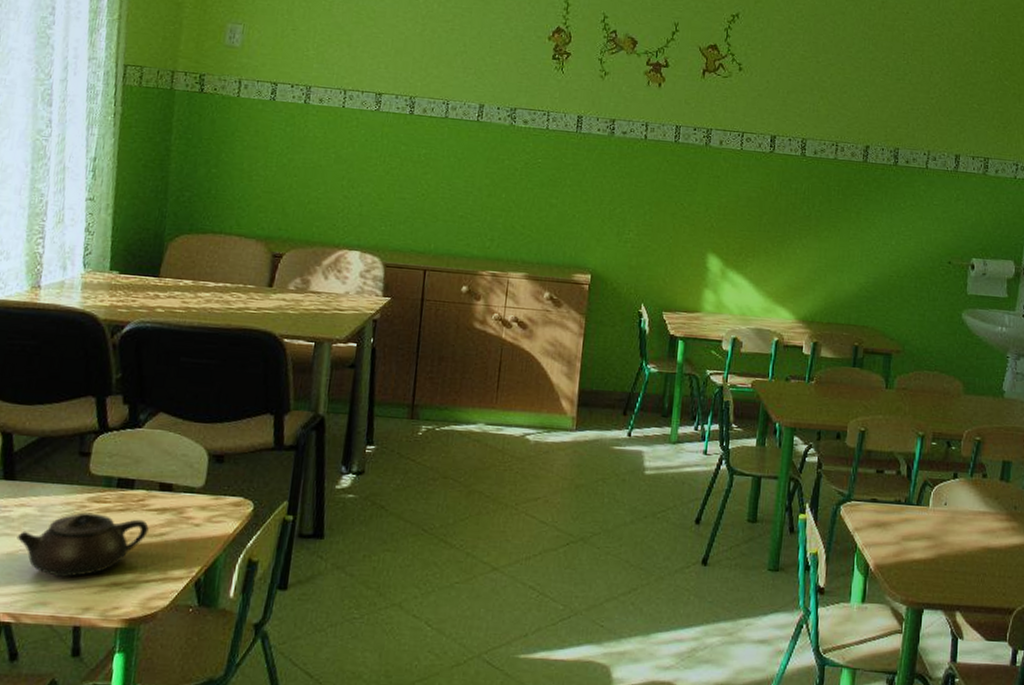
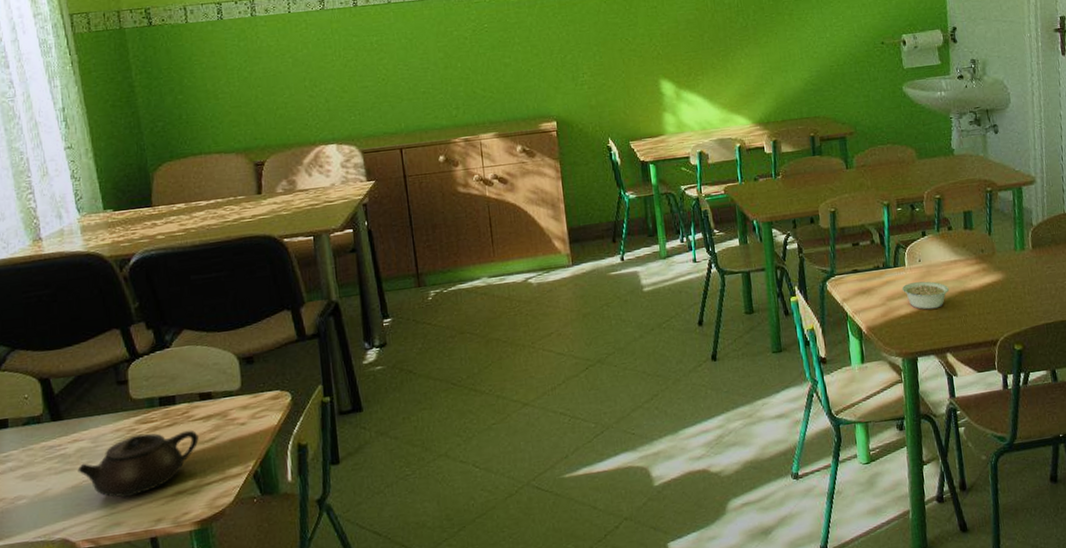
legume: none [920,526,972,560] -> present [901,281,950,310]

